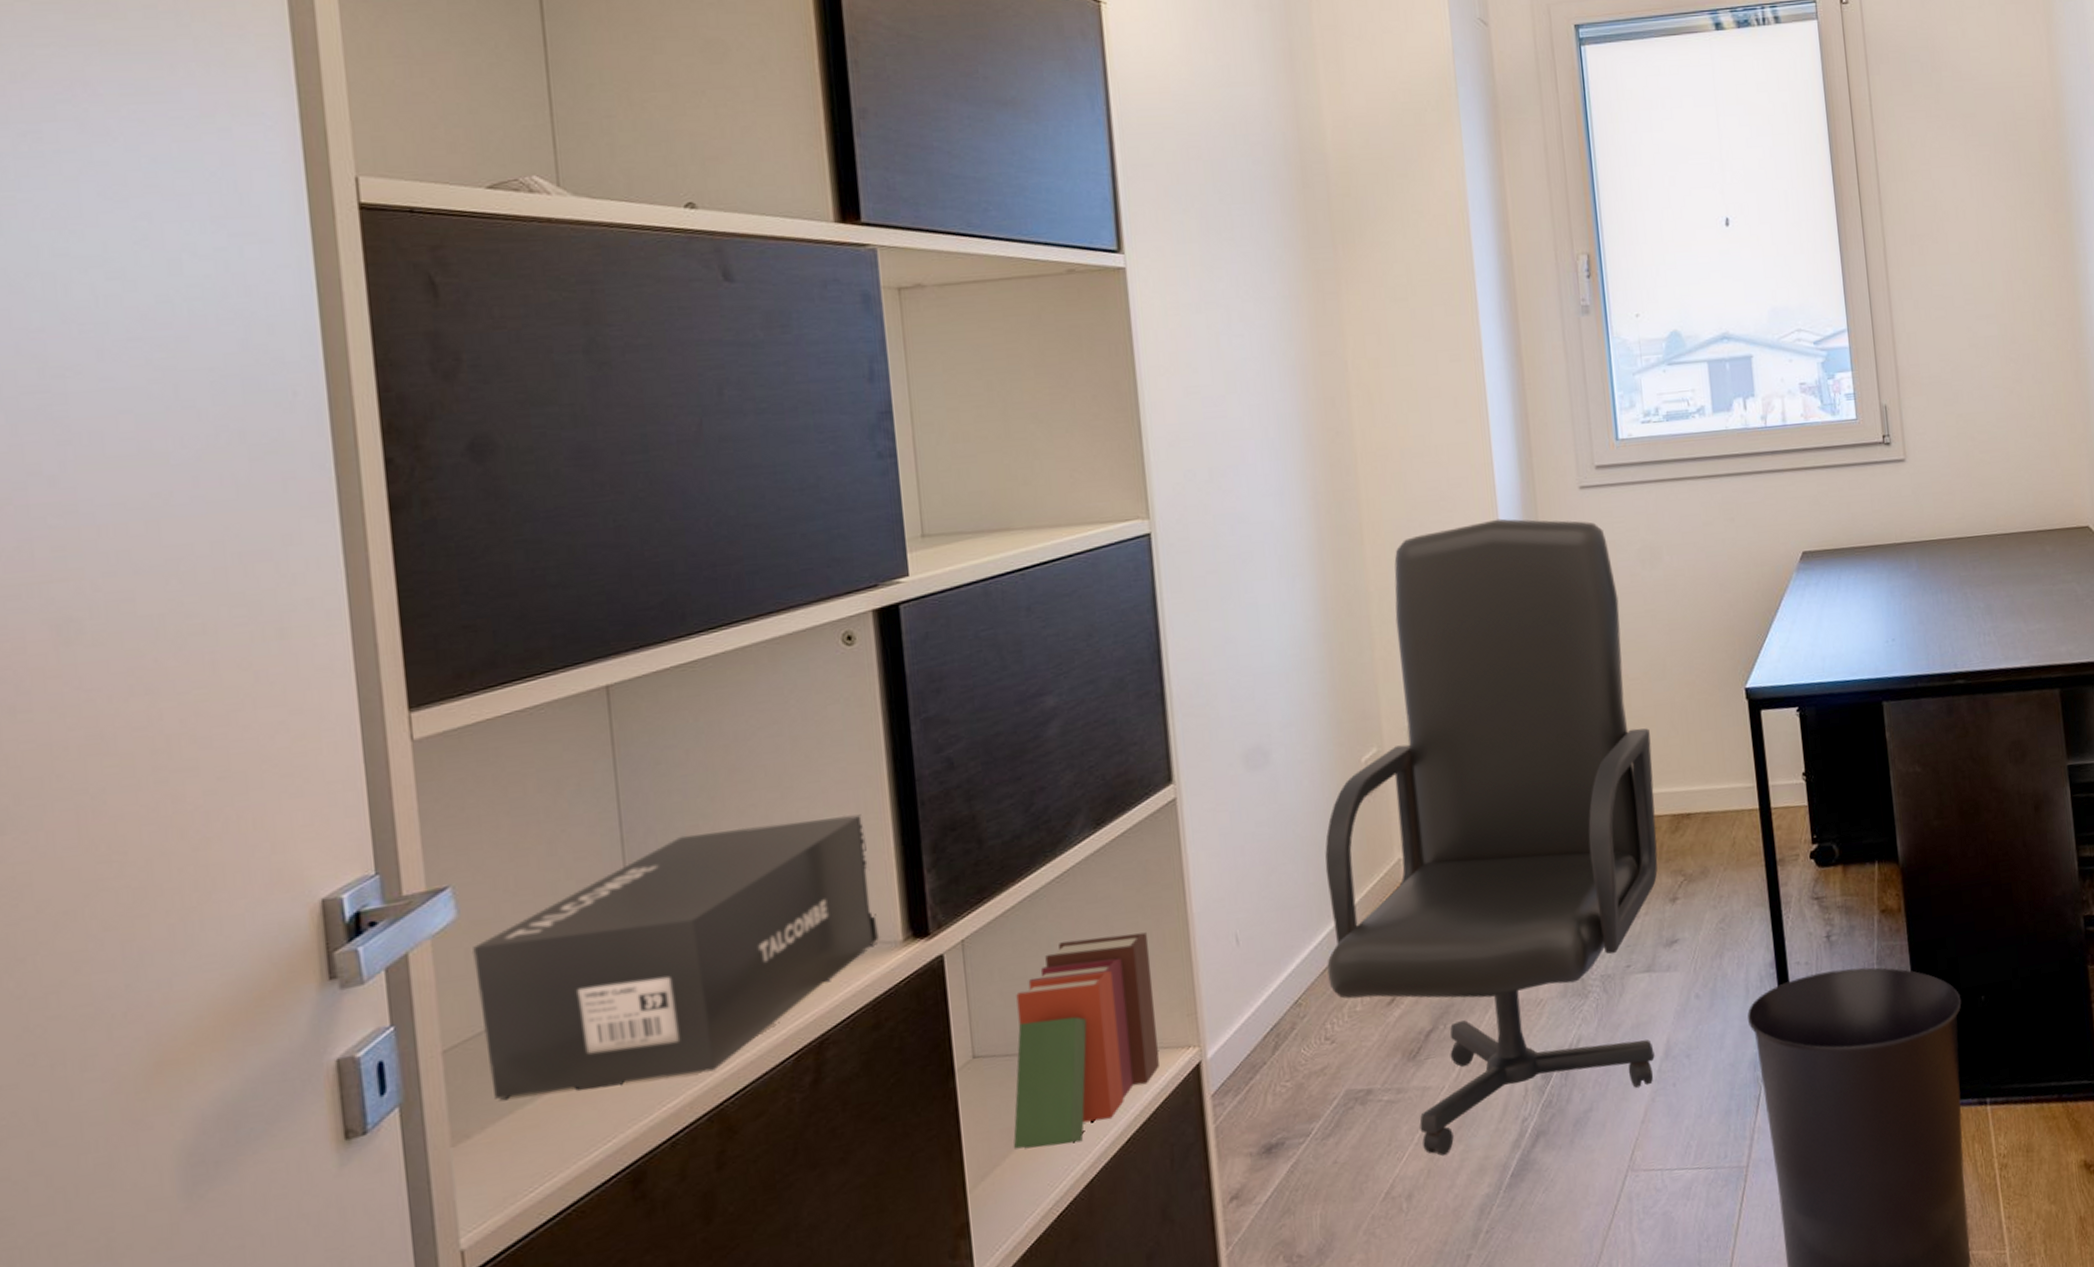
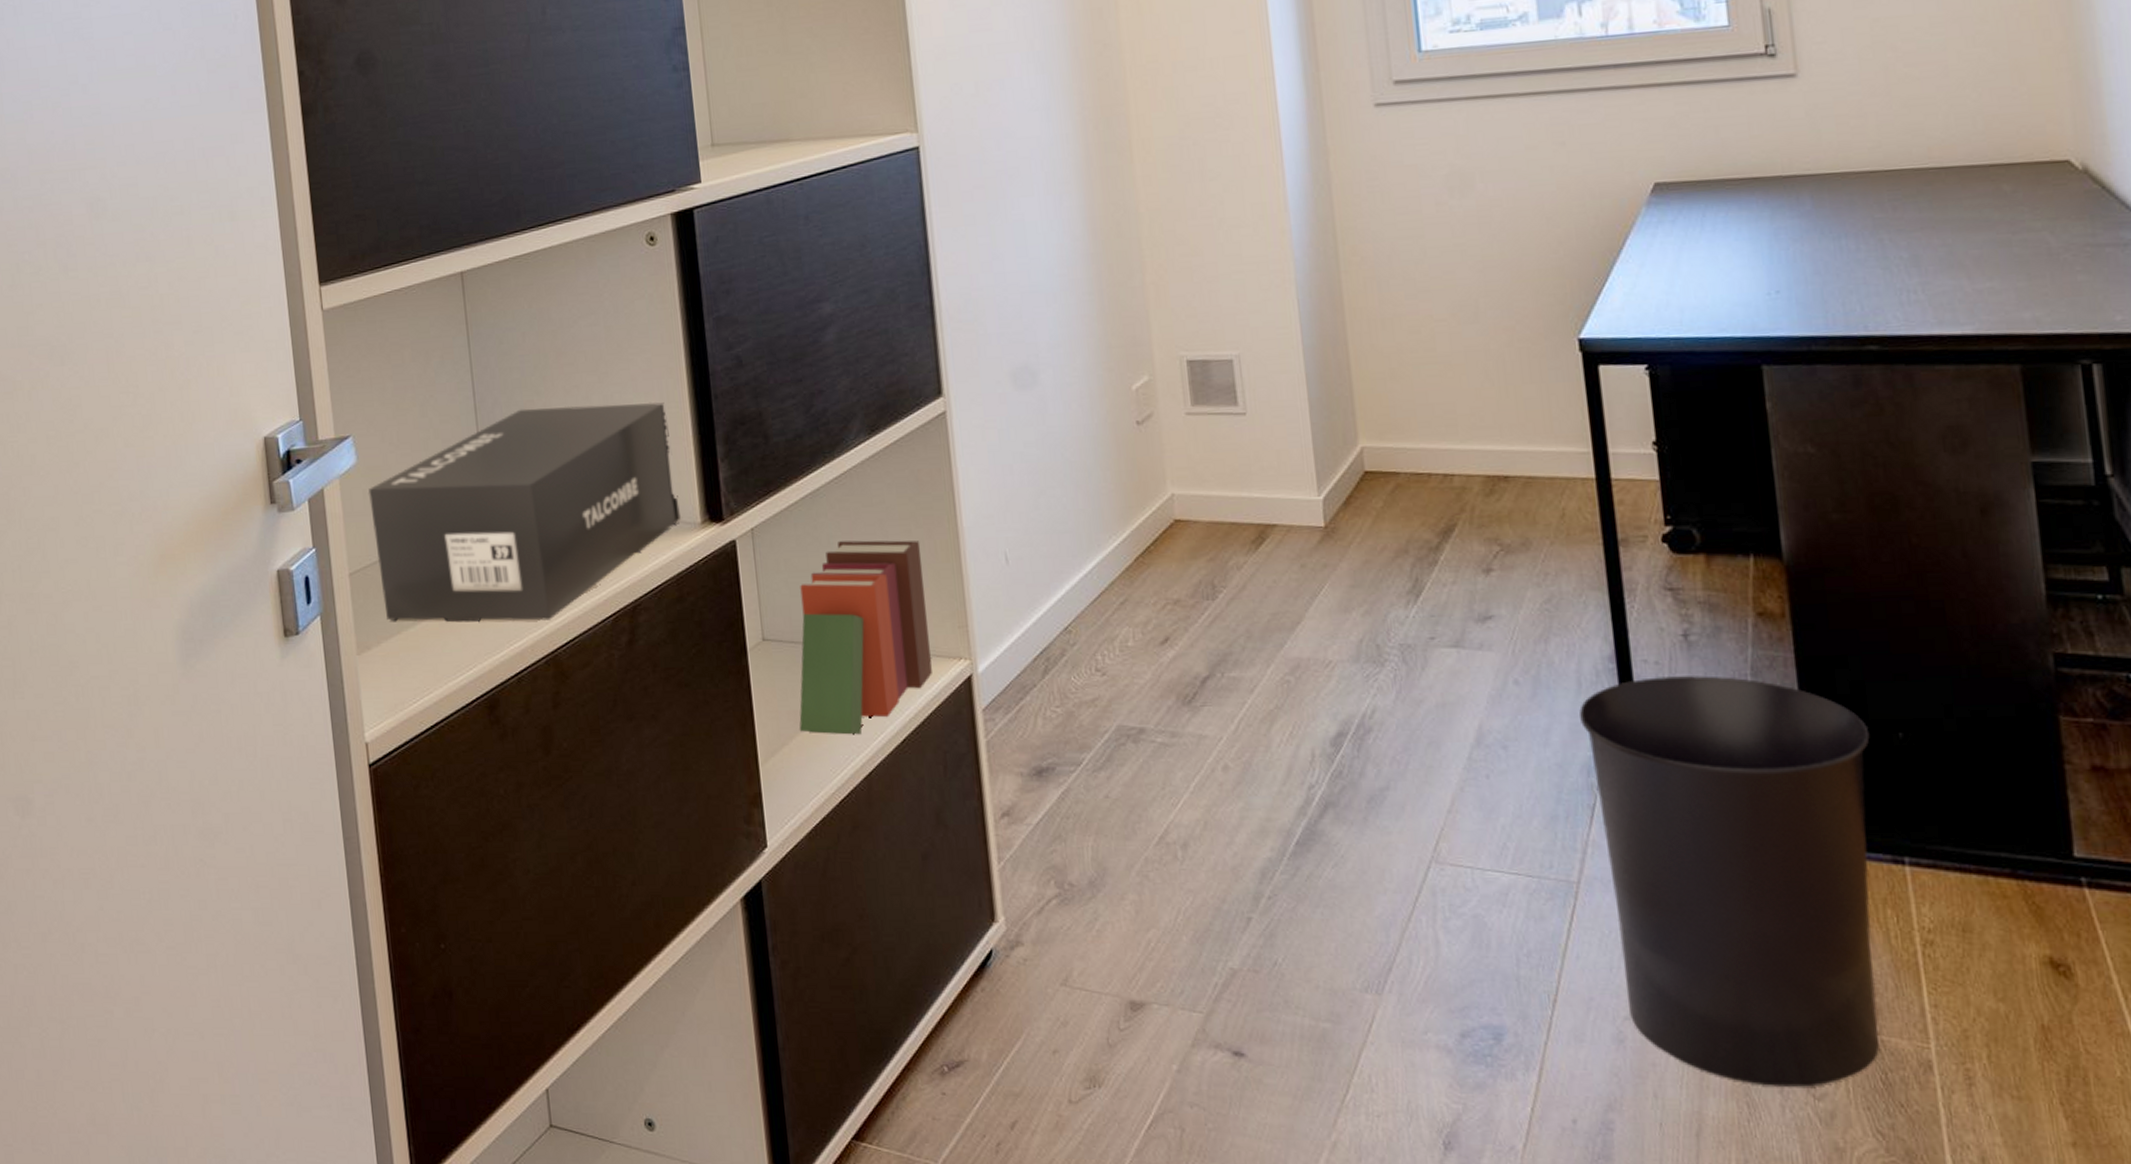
chair: present [1325,518,1658,1156] -> none [1094,138,1469,809]

